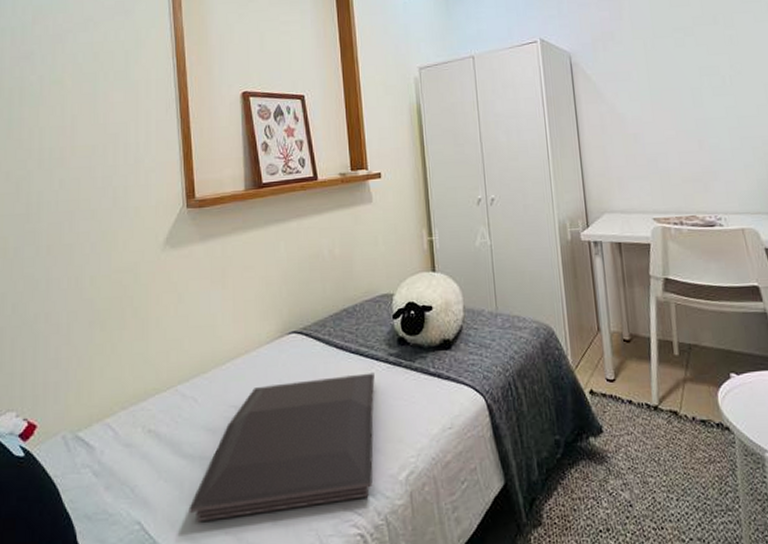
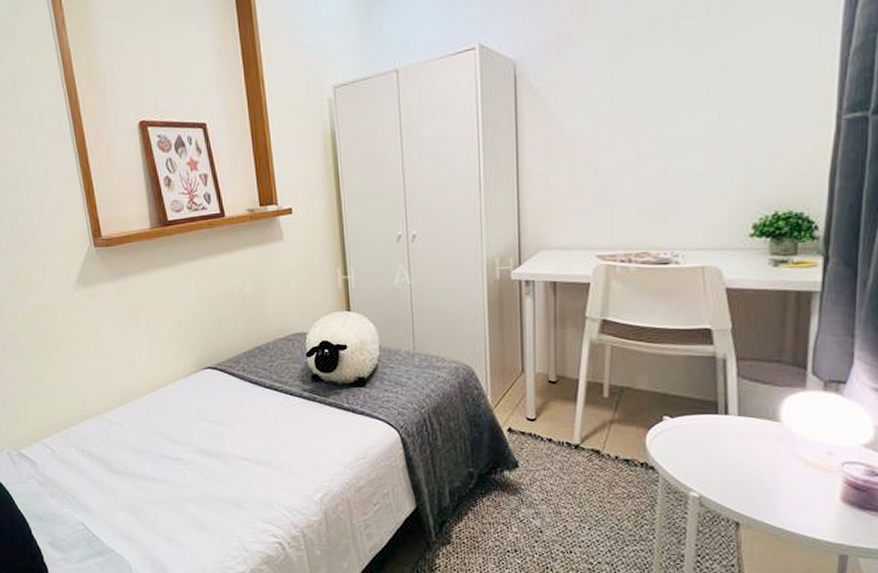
serving tray: present [188,373,375,521] -> none [124,406,290,525]

